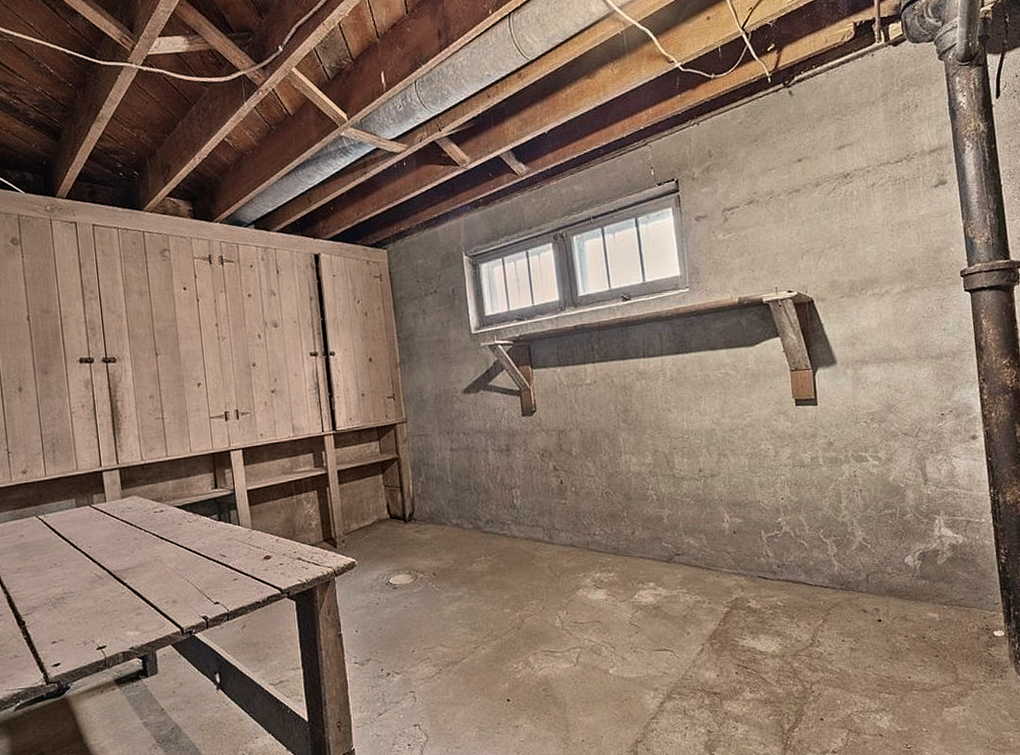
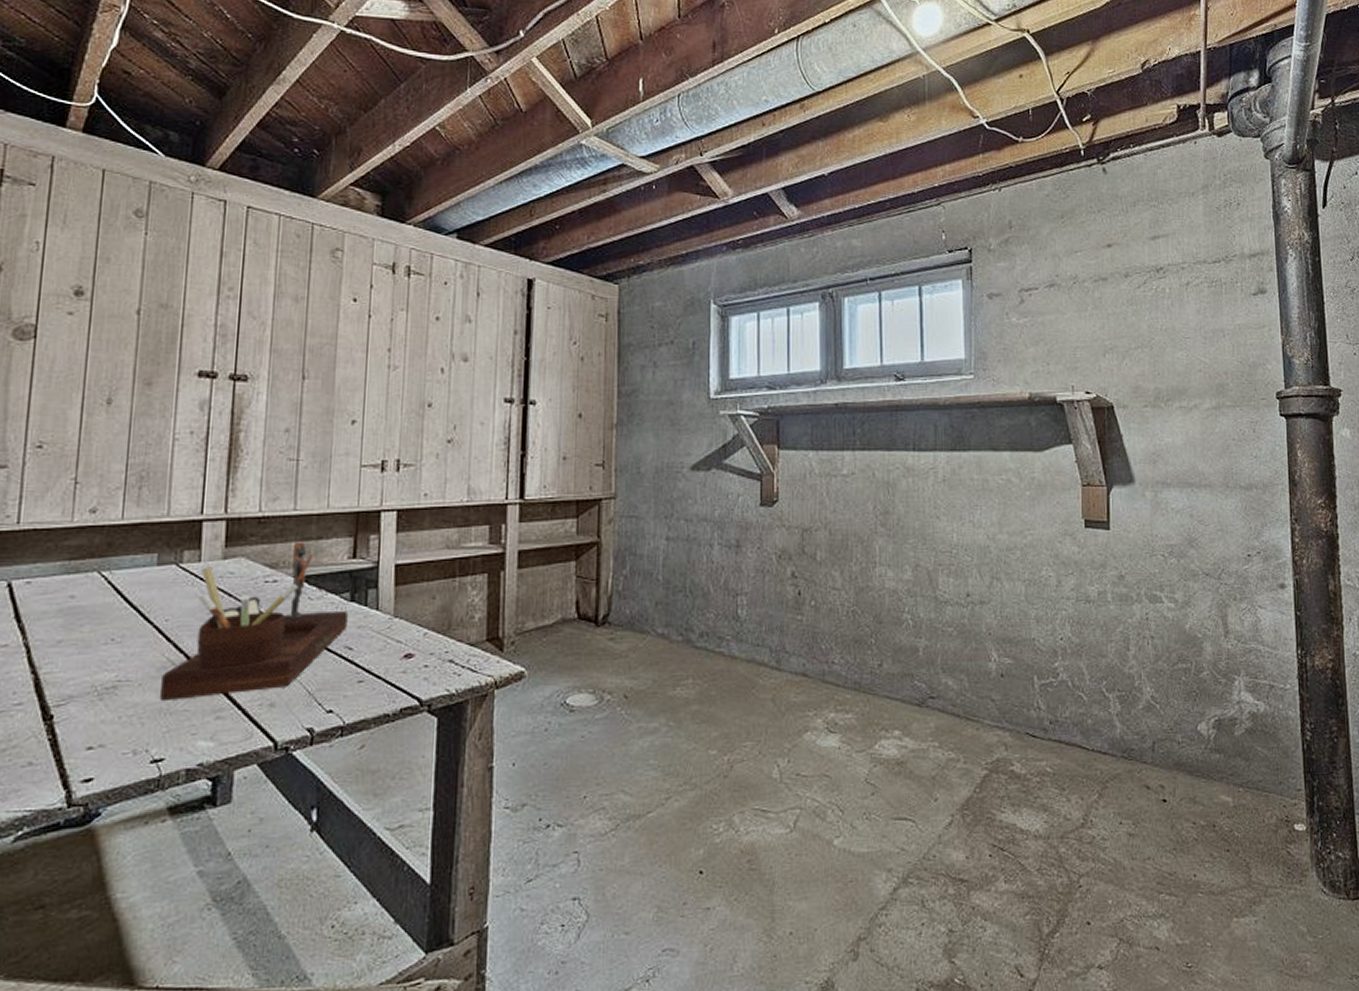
desk organizer: none [93,480,219,606] -> present [159,542,348,702]

